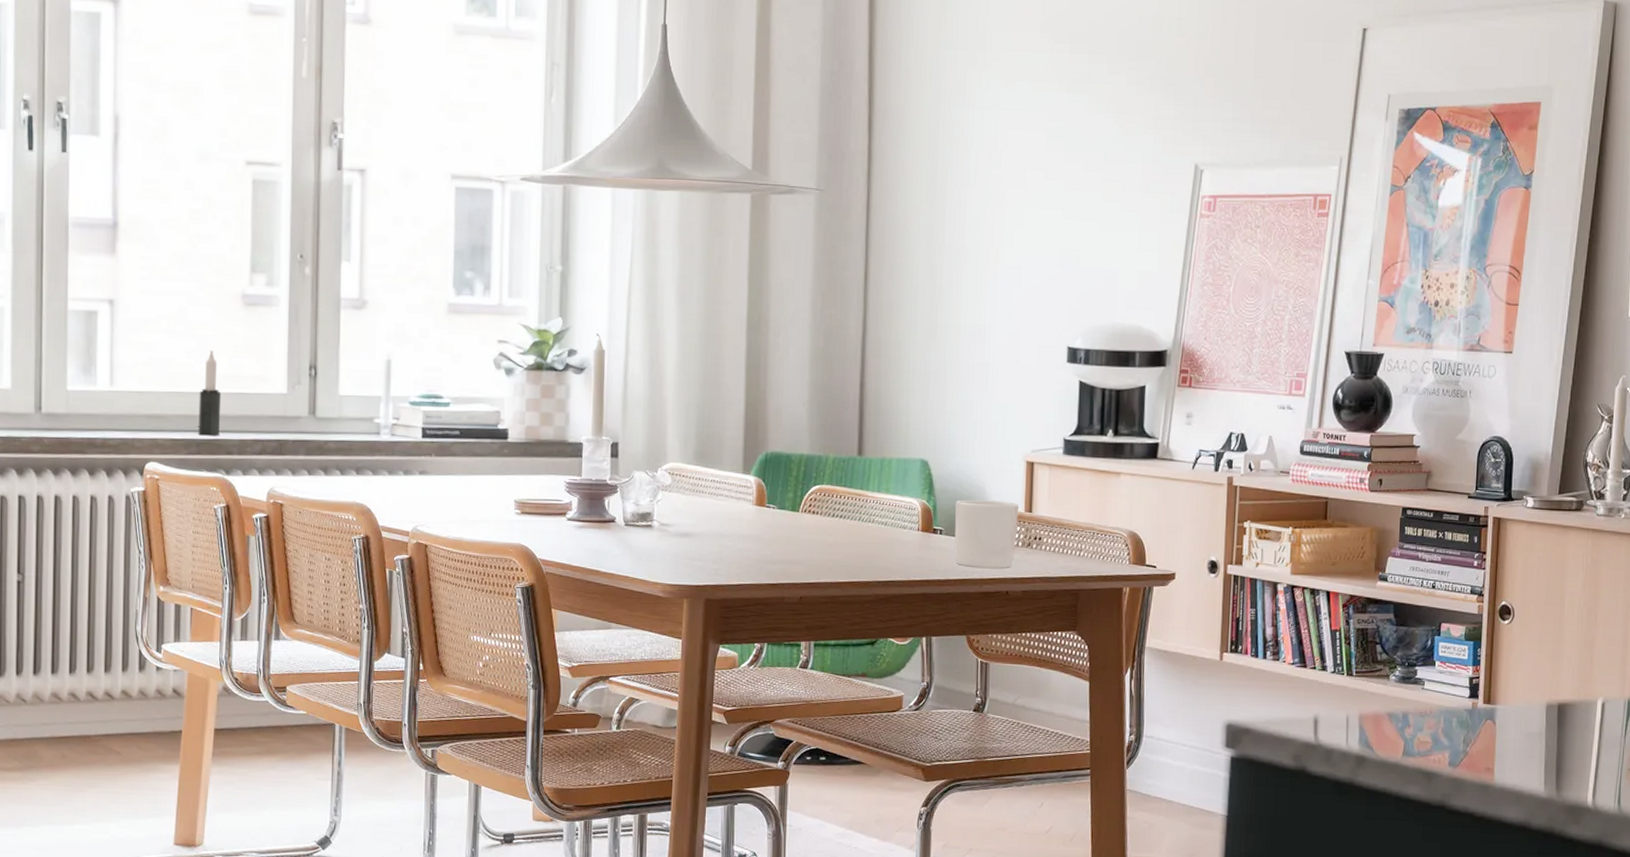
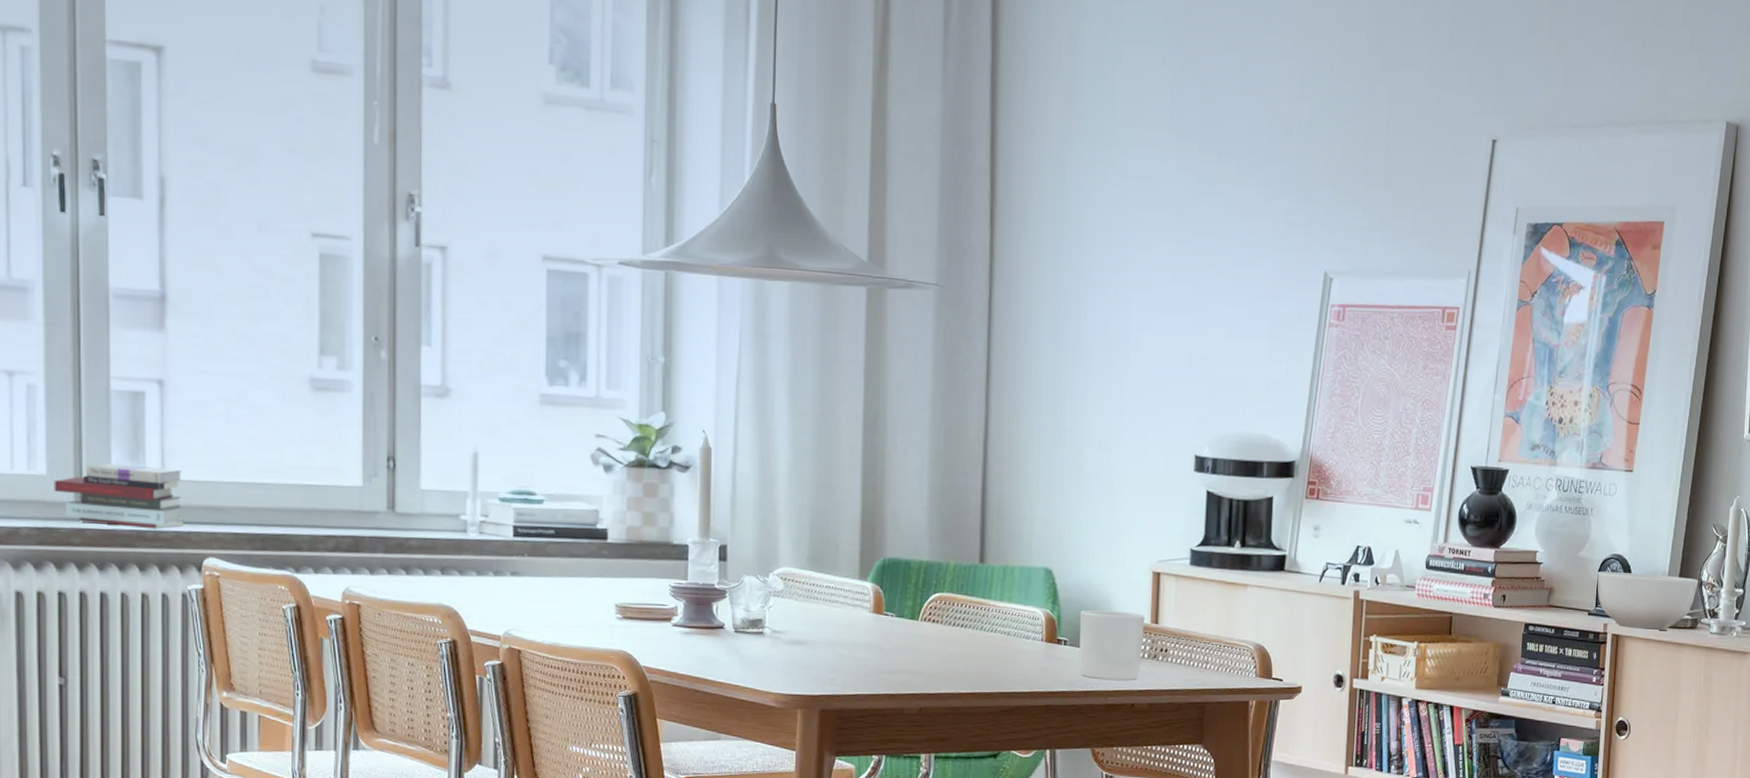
books: none [17,377,128,437] -> present [54,463,183,530]
candle: present [198,350,222,437] -> none [263,437,289,532]
bowl: none [1476,454,1583,514] -> present [1596,571,1698,631]

